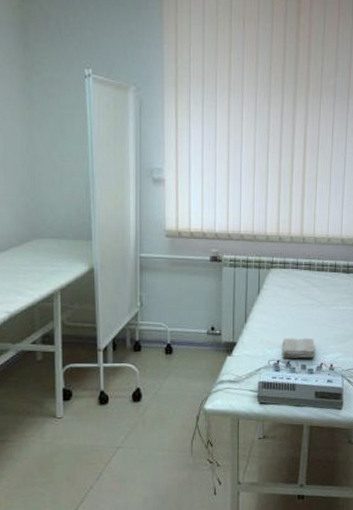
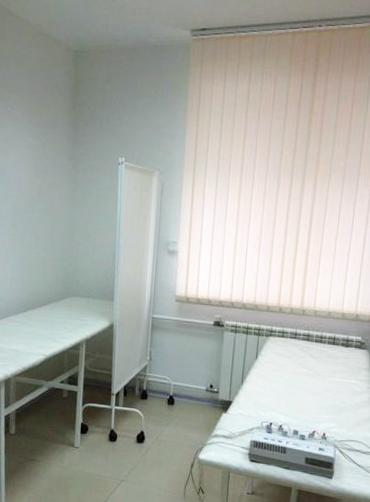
washcloth: present [282,338,315,359] -> none [275,403,309,425]

